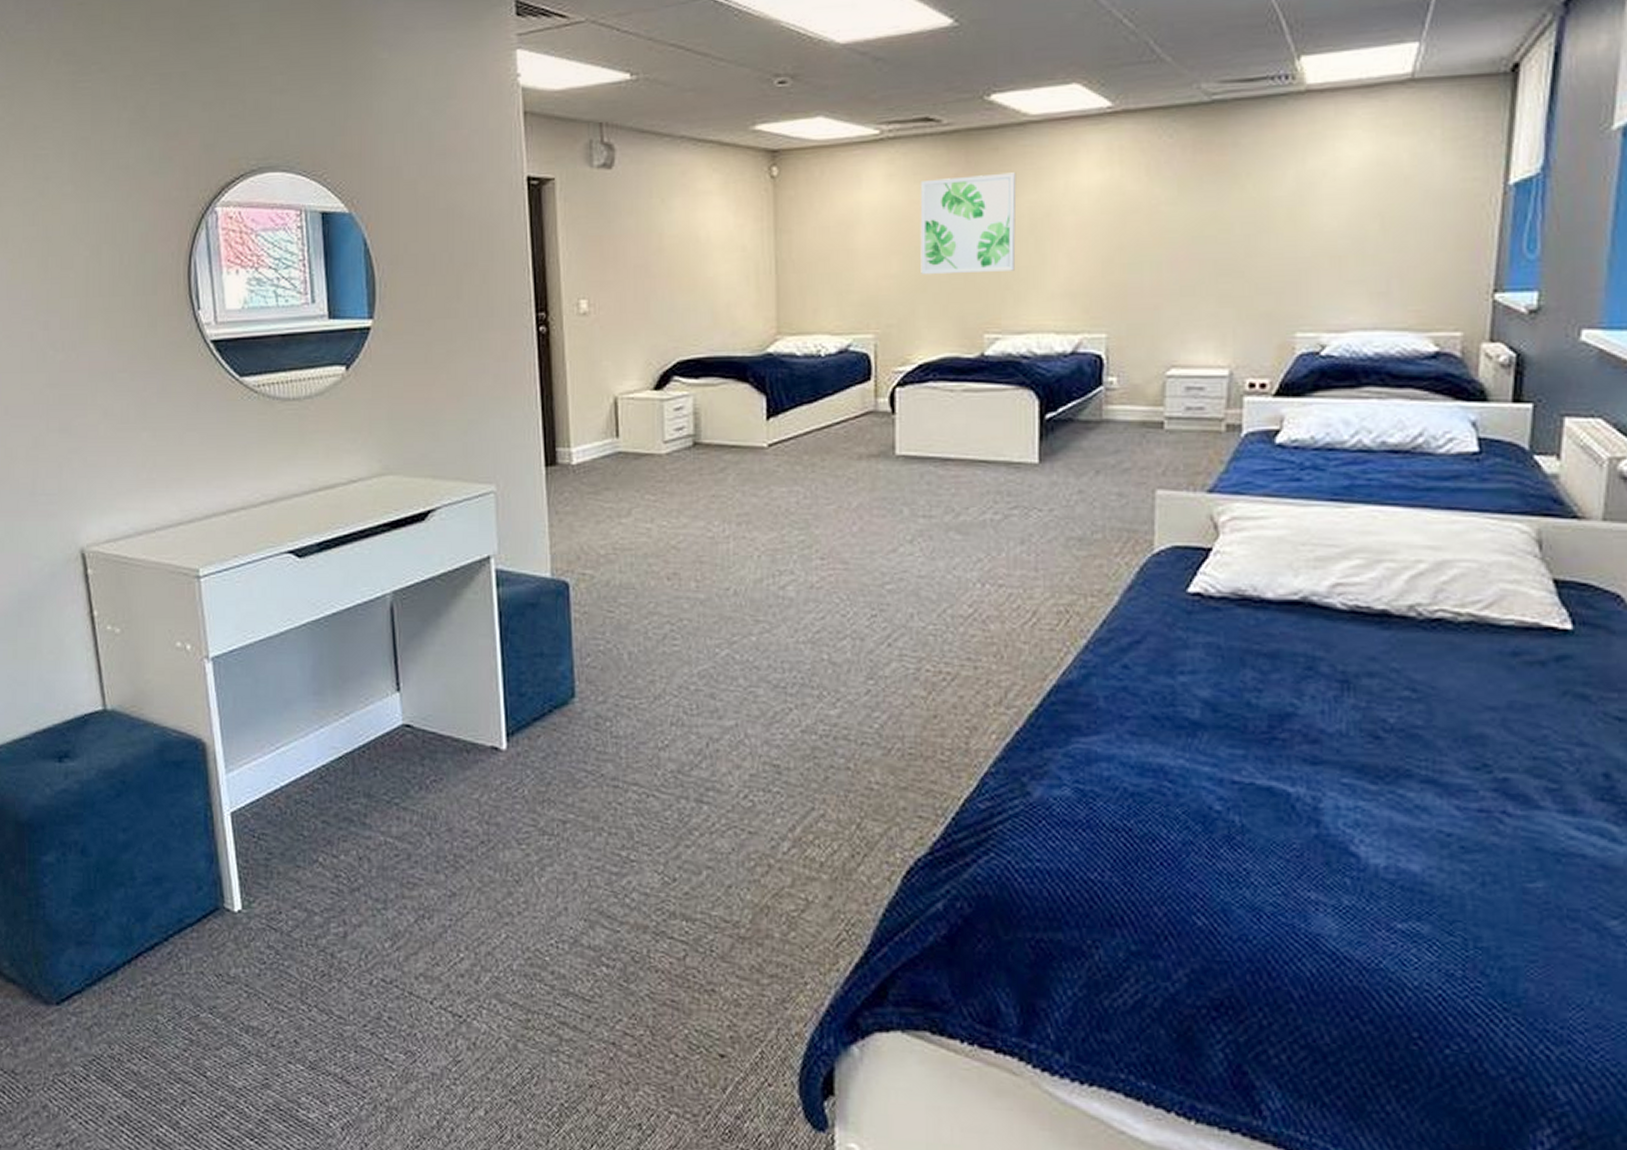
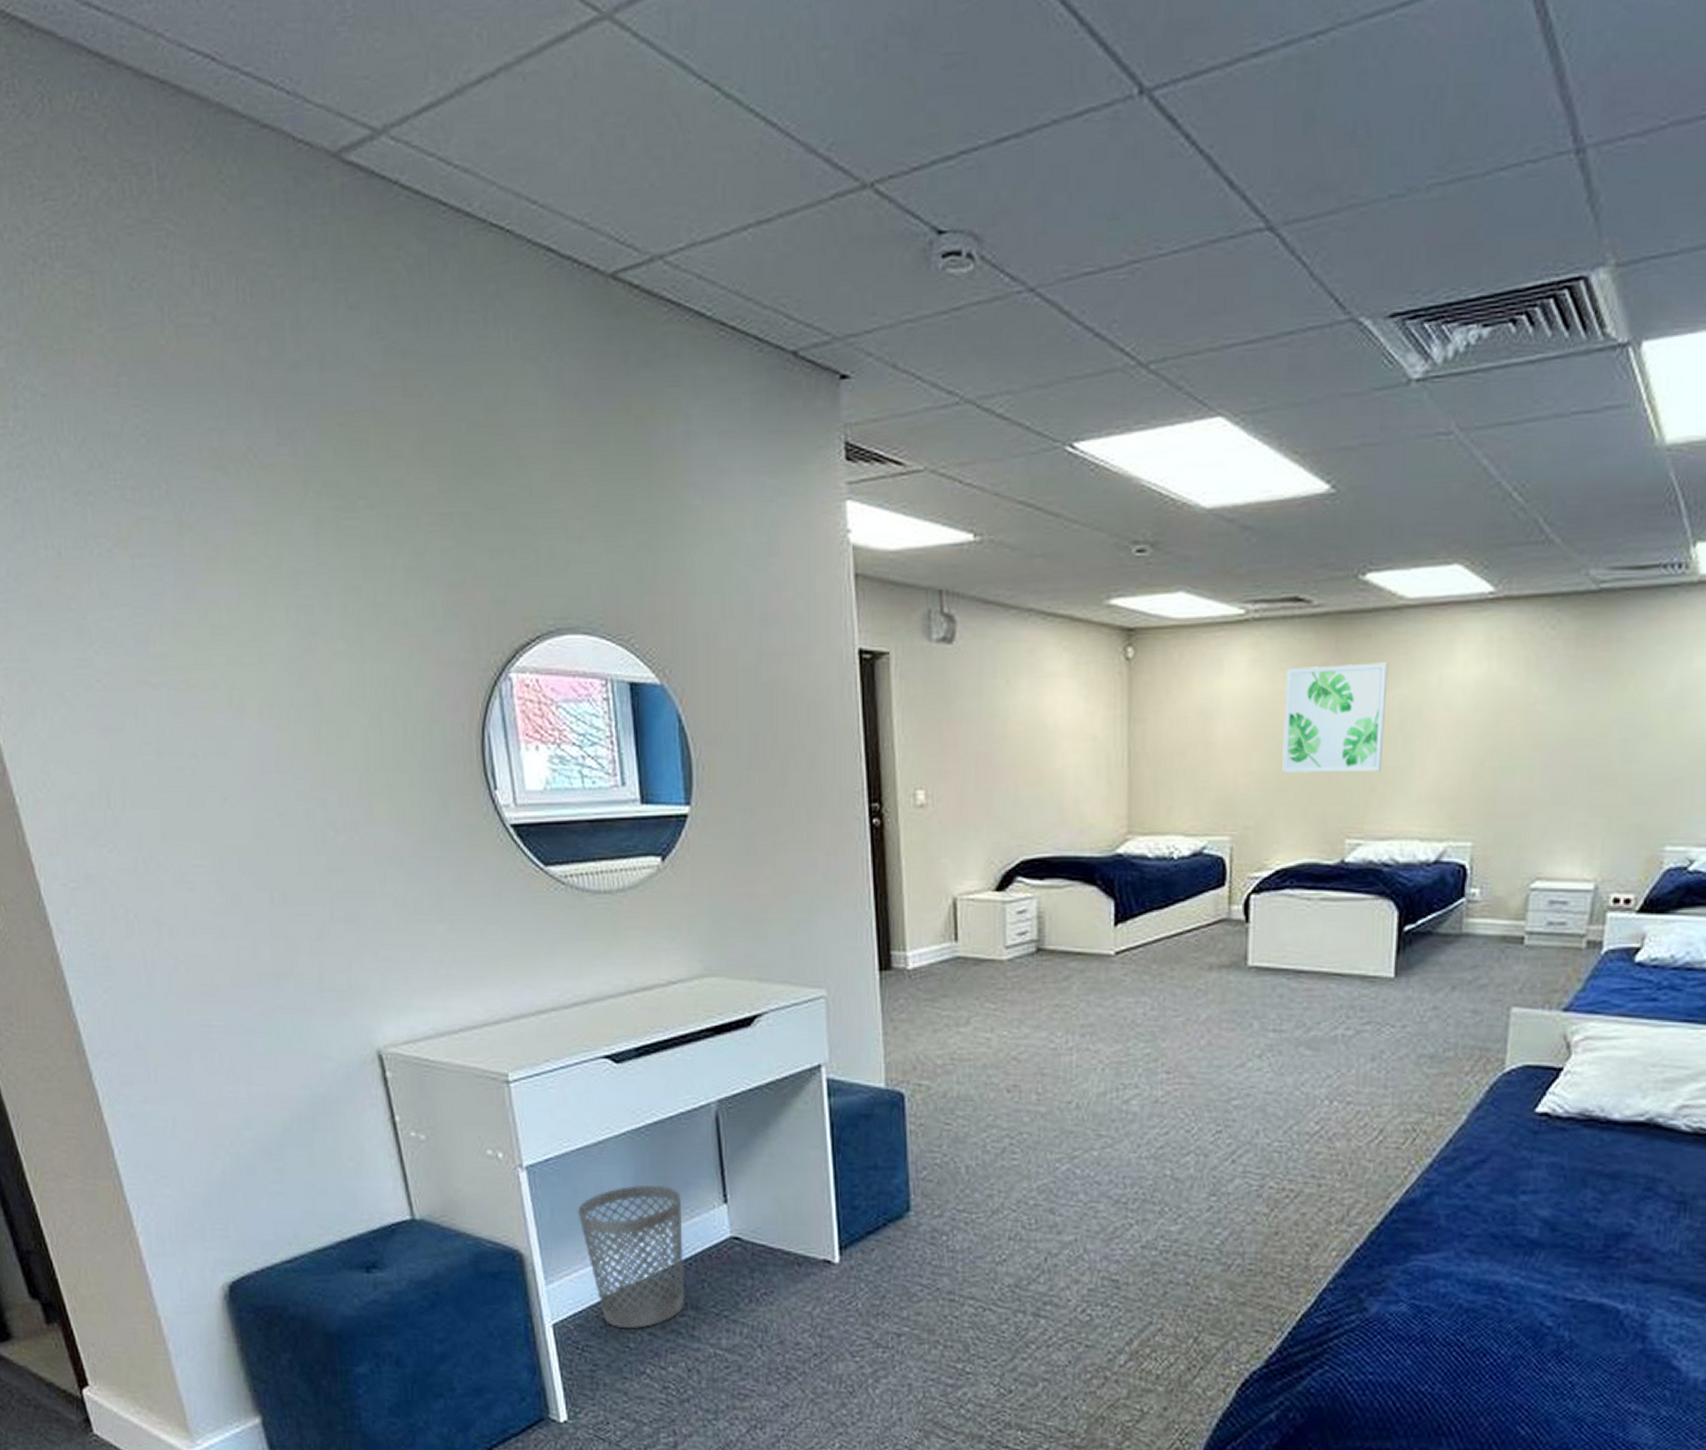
wastebasket: none [258,673,358,816] -> present [577,1184,686,1328]

